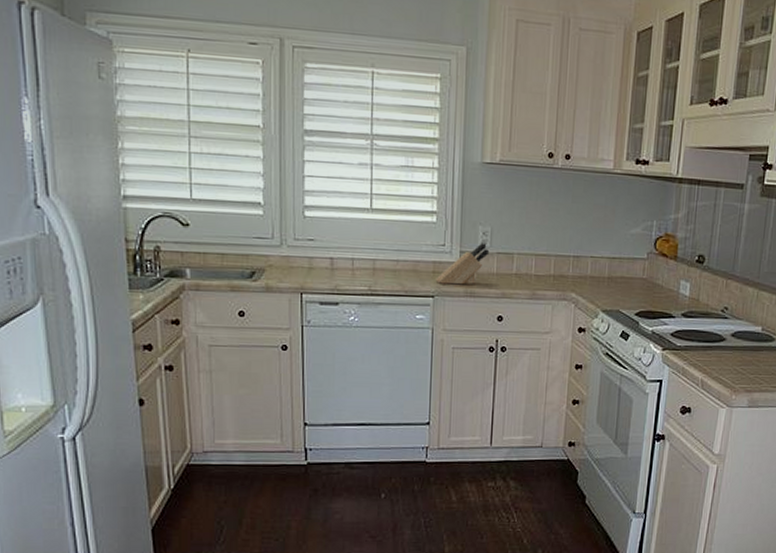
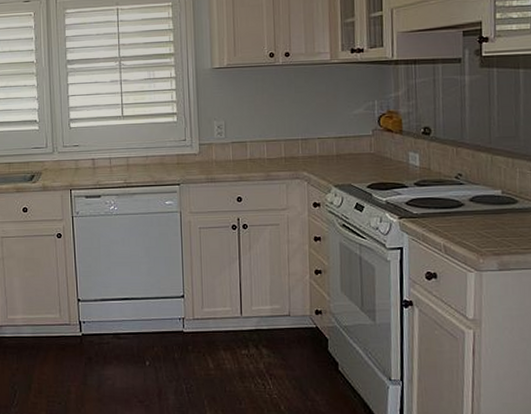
knife block: present [435,243,490,285] -> none [180,135,225,173]

